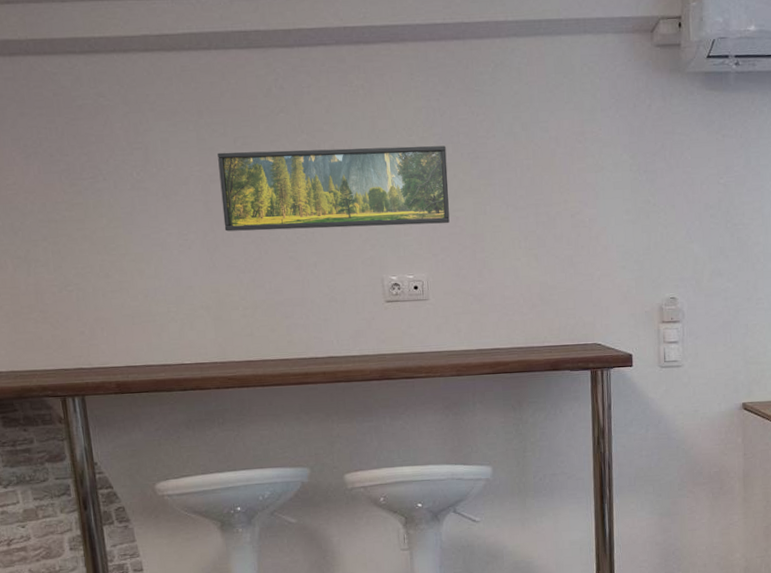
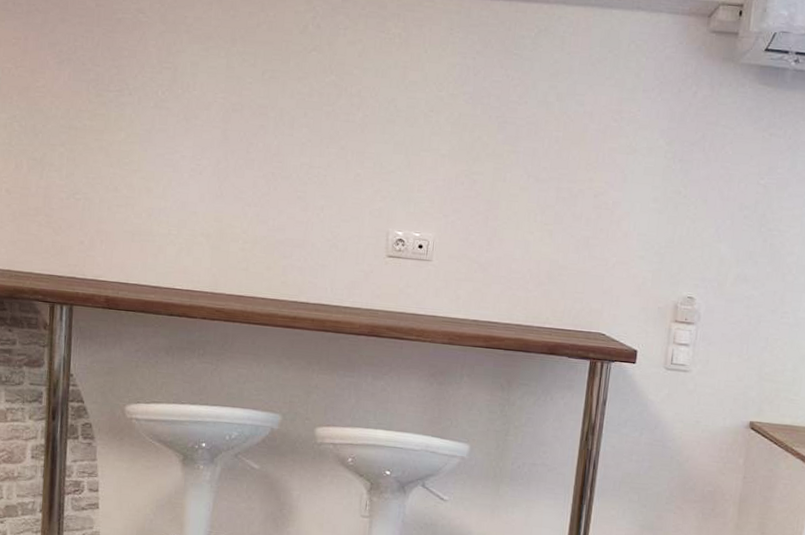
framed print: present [217,145,450,232] -> none [238,82,475,186]

